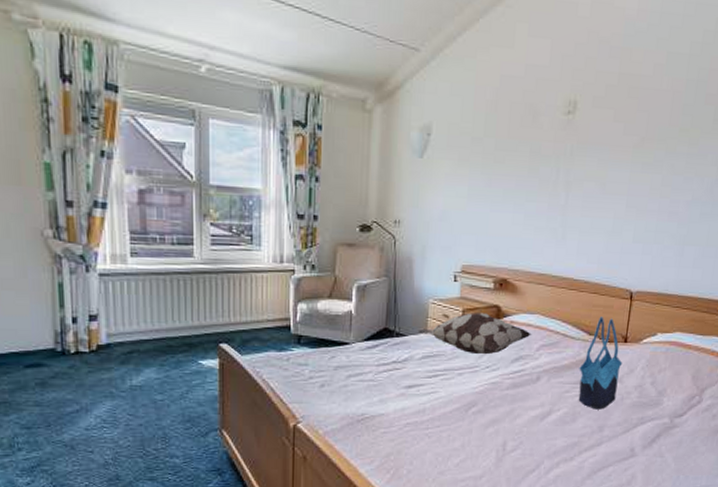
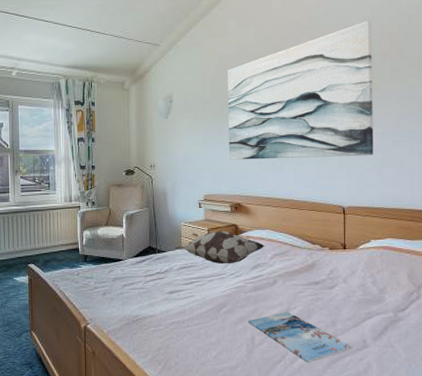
wall art: none [499,47,701,230] -> present [227,20,374,160]
magazine: none [501,413,619,473] -> present [248,311,353,363]
tote bag: present [578,316,623,410] -> none [308,229,345,307]

